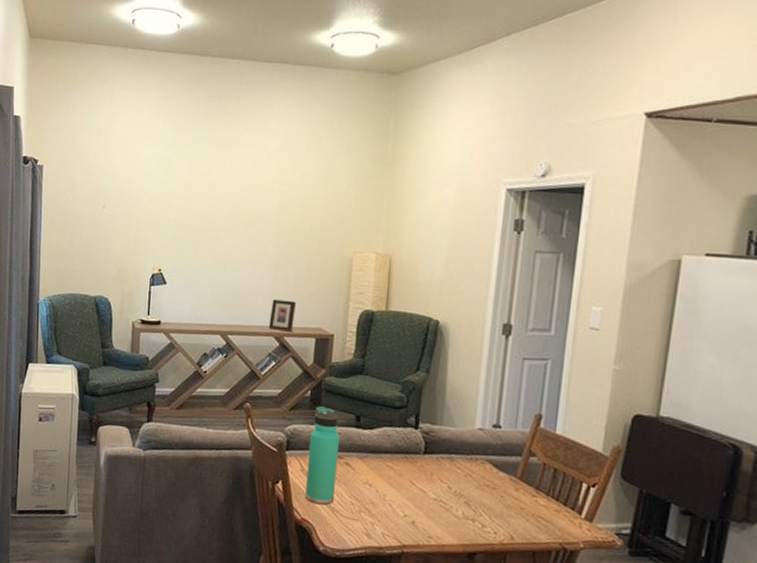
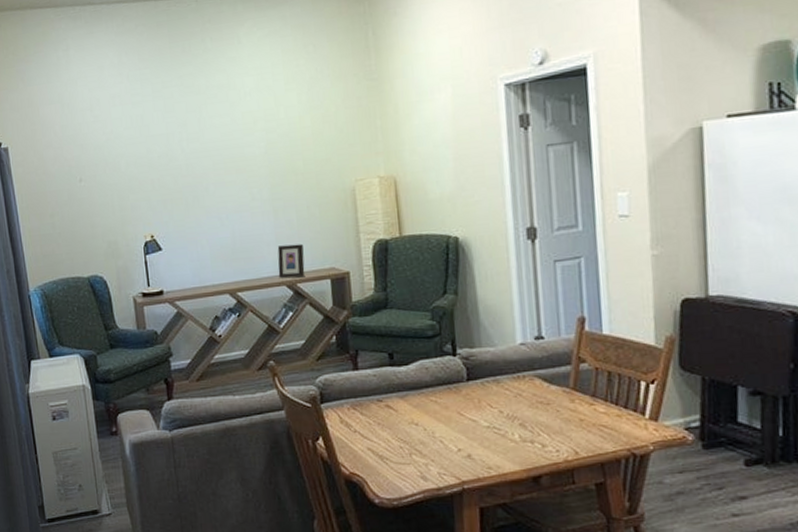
thermos bottle: present [305,406,339,505] -> none [343,350,381,455]

